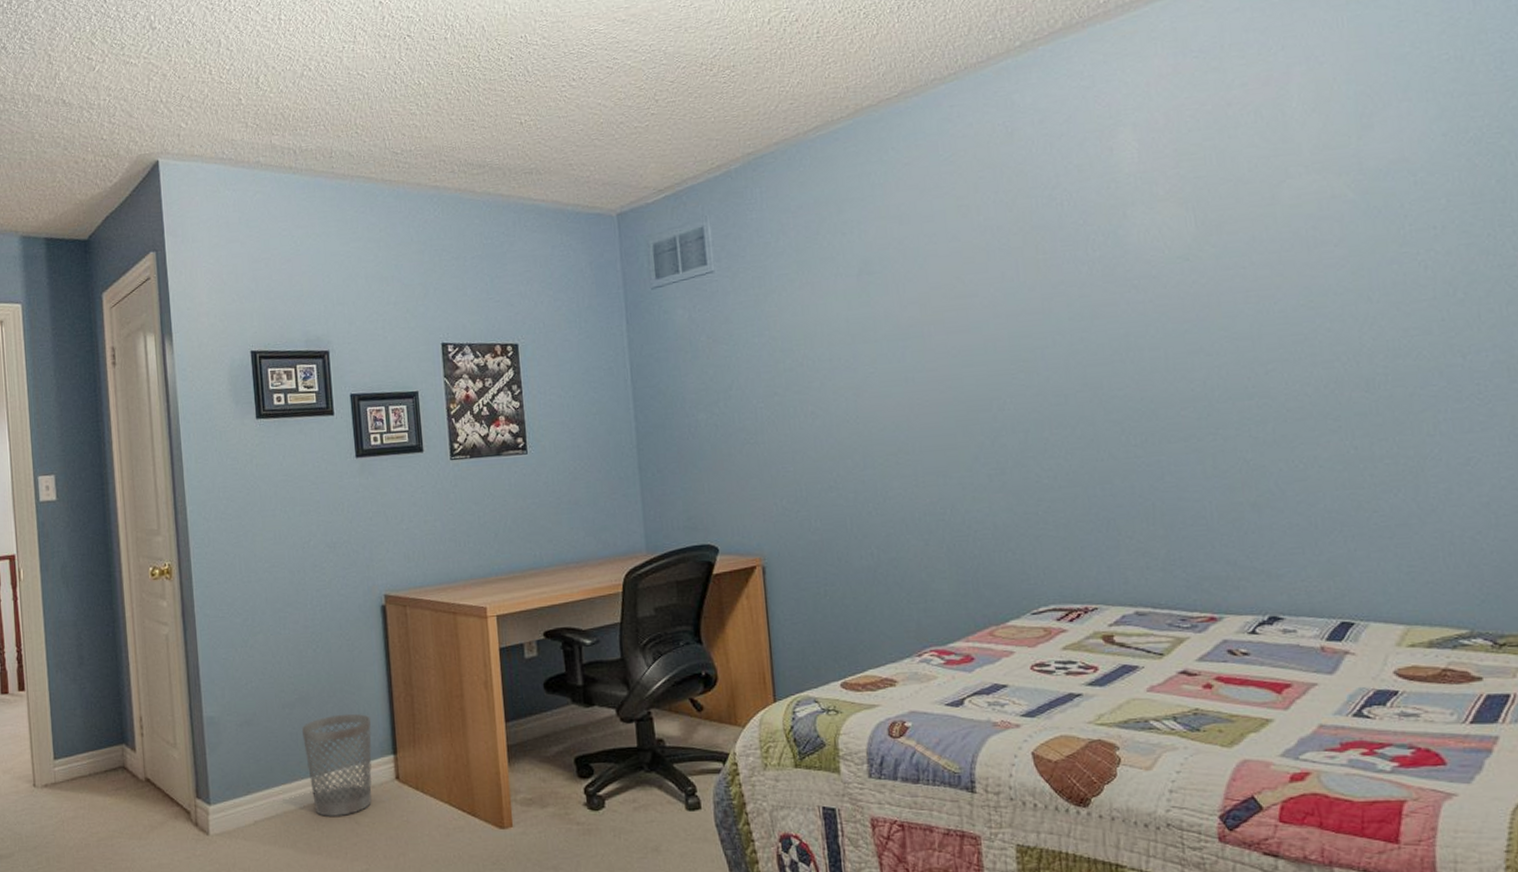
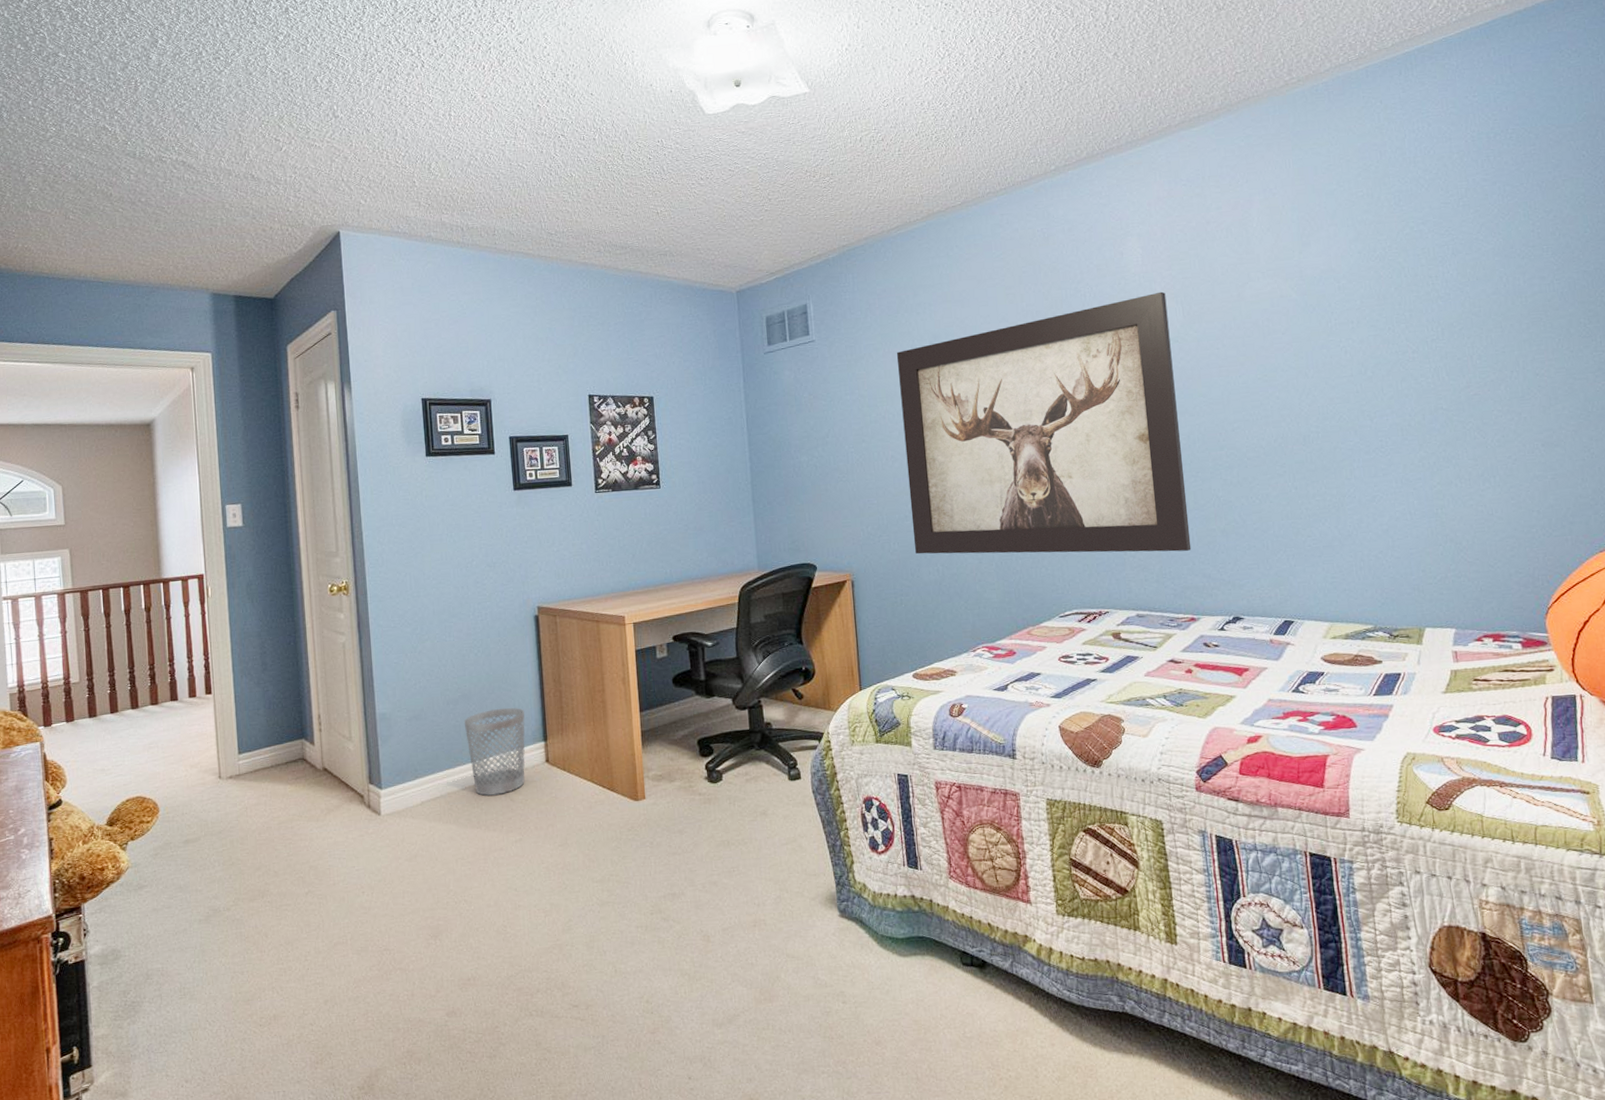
wall art: none [816,196,1210,534] -> present [896,291,1192,555]

